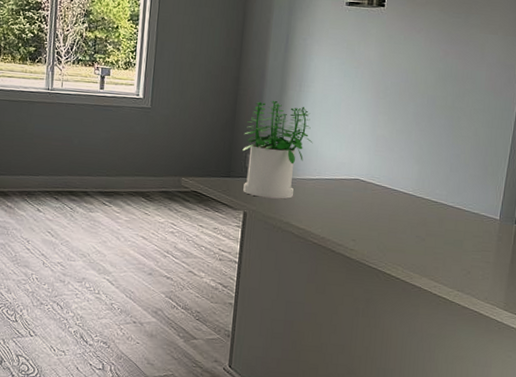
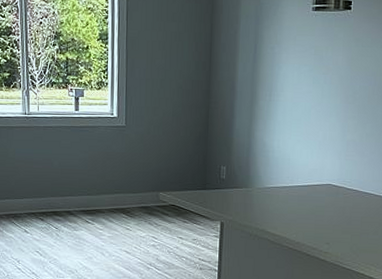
potted plant: present [242,100,313,199] -> none [216,111,285,208]

